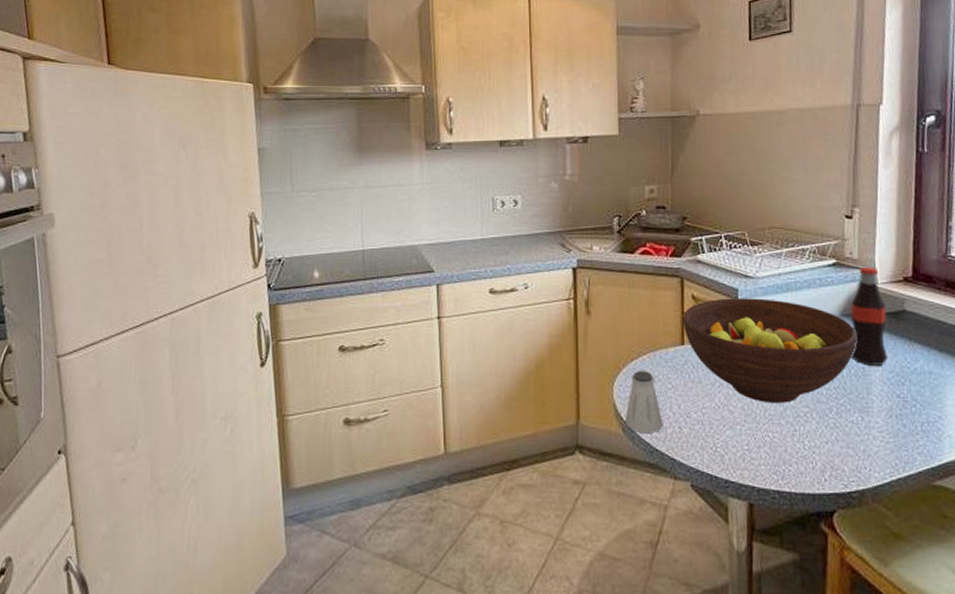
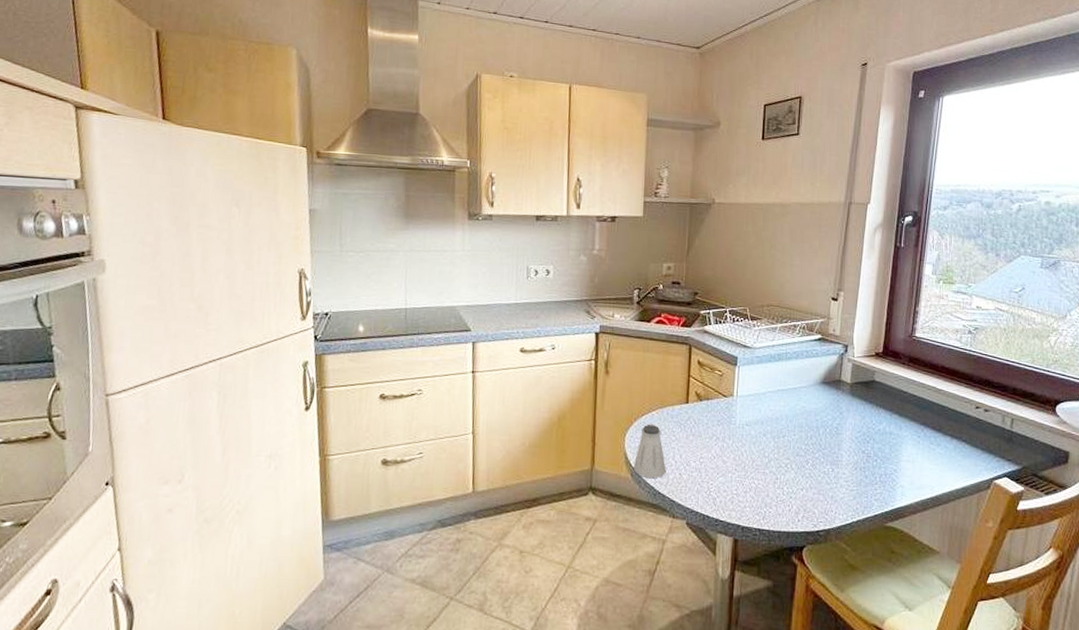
fruit bowl: present [682,298,857,403] -> none [688,364,834,456]
bottle: present [851,266,888,366] -> none [828,342,859,426]

